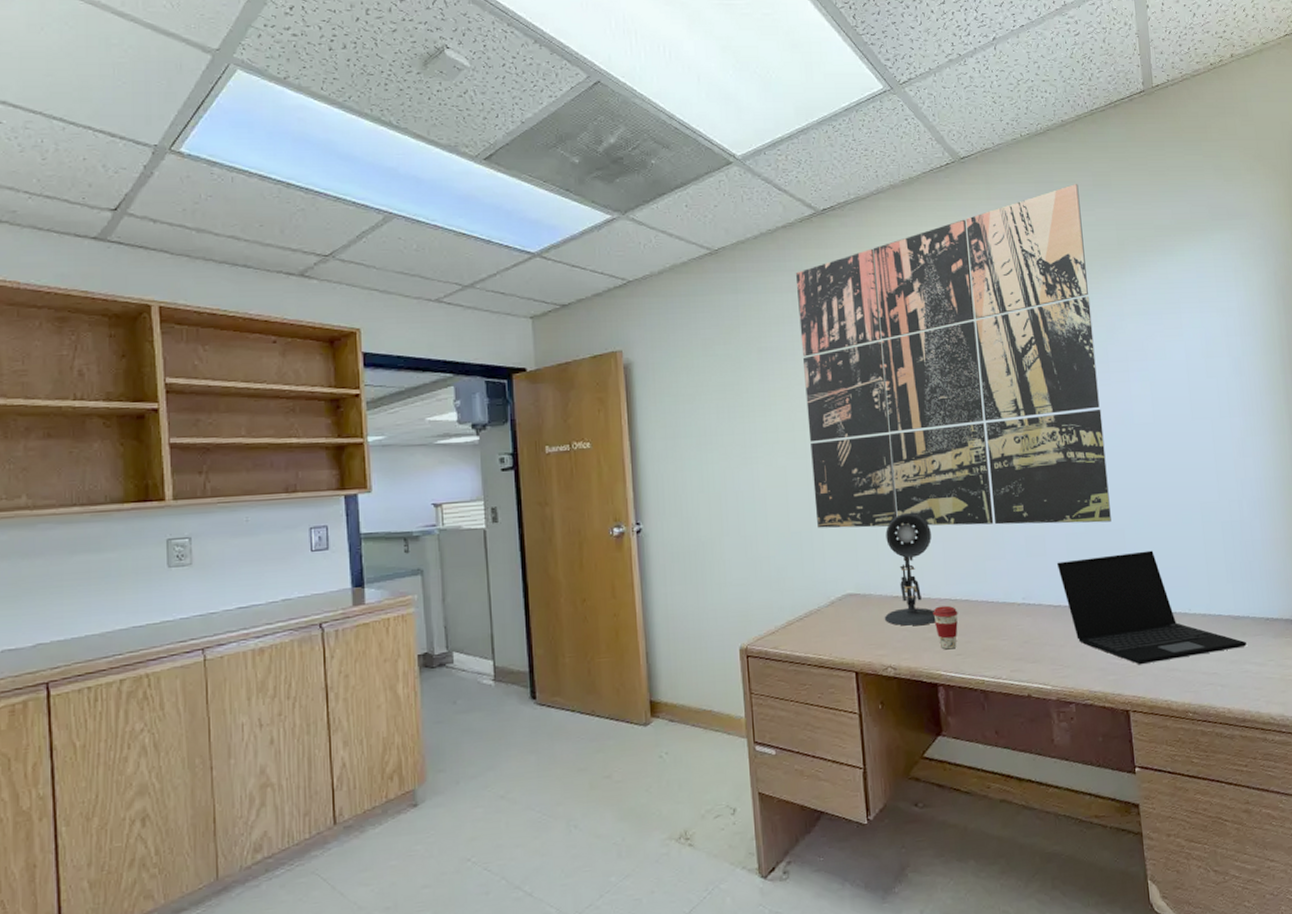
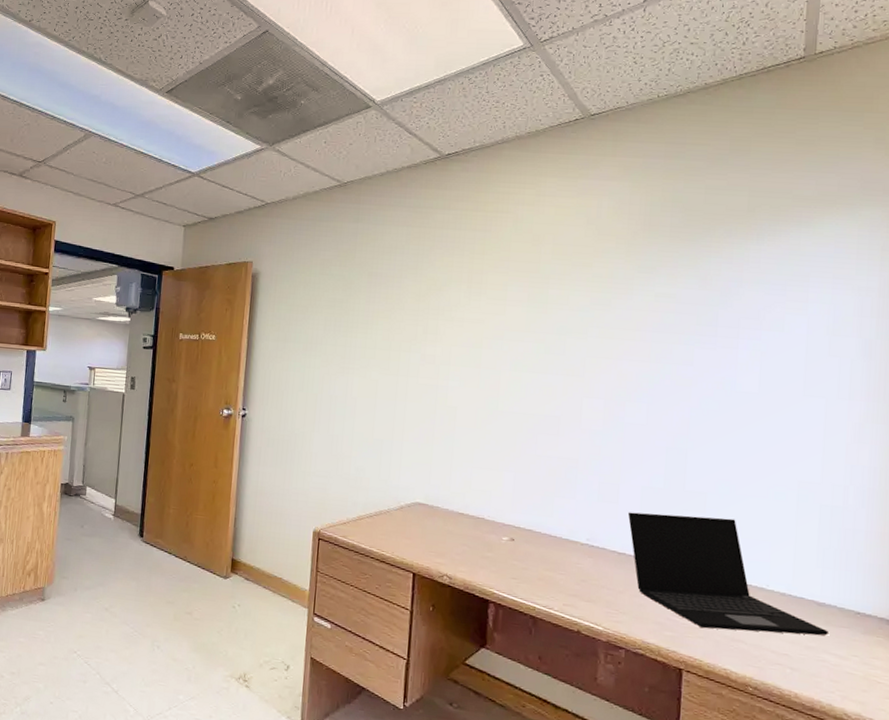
wall art: present [795,184,1111,528] -> none [398,147,713,483]
desk lamp: present [884,512,936,626] -> none [447,439,505,545]
coffee cup: present [933,605,958,650] -> none [495,530,520,572]

